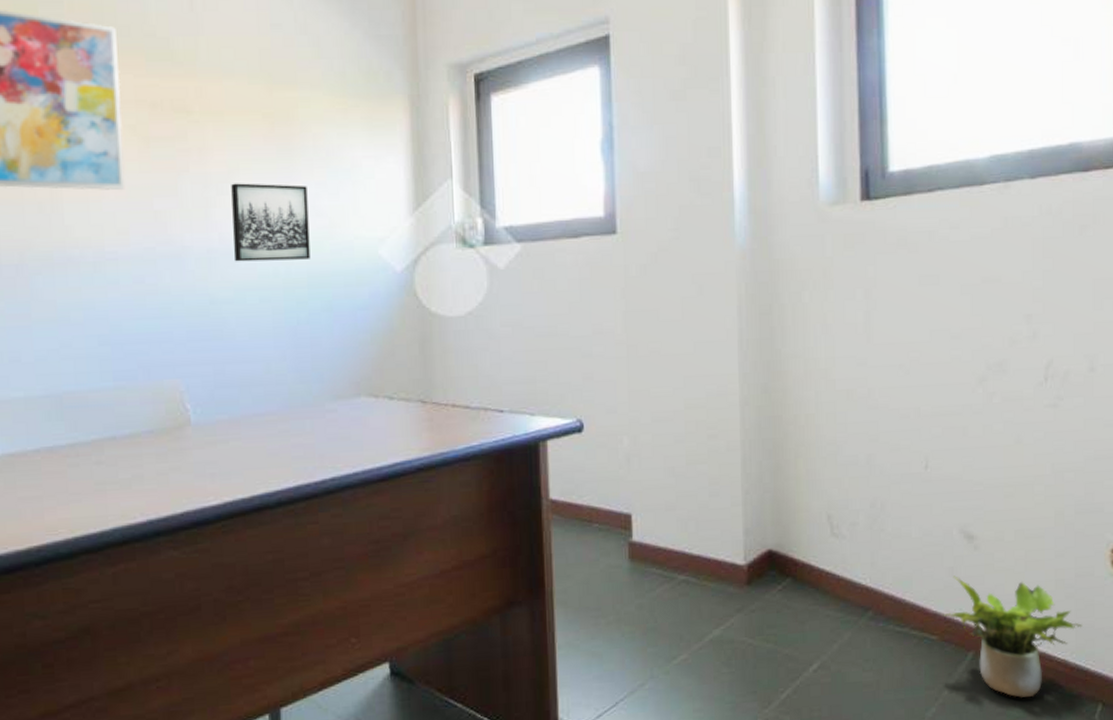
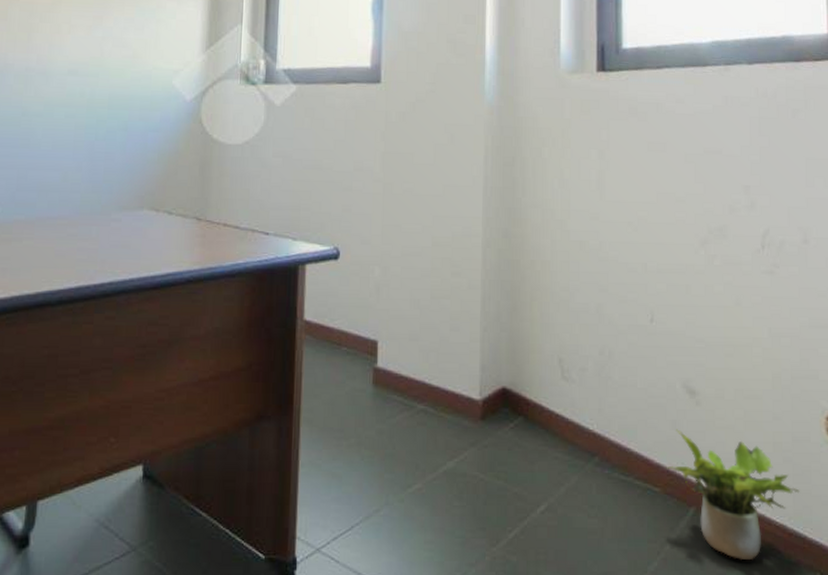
wall art: present [231,183,311,262] -> none [48,13,117,84]

